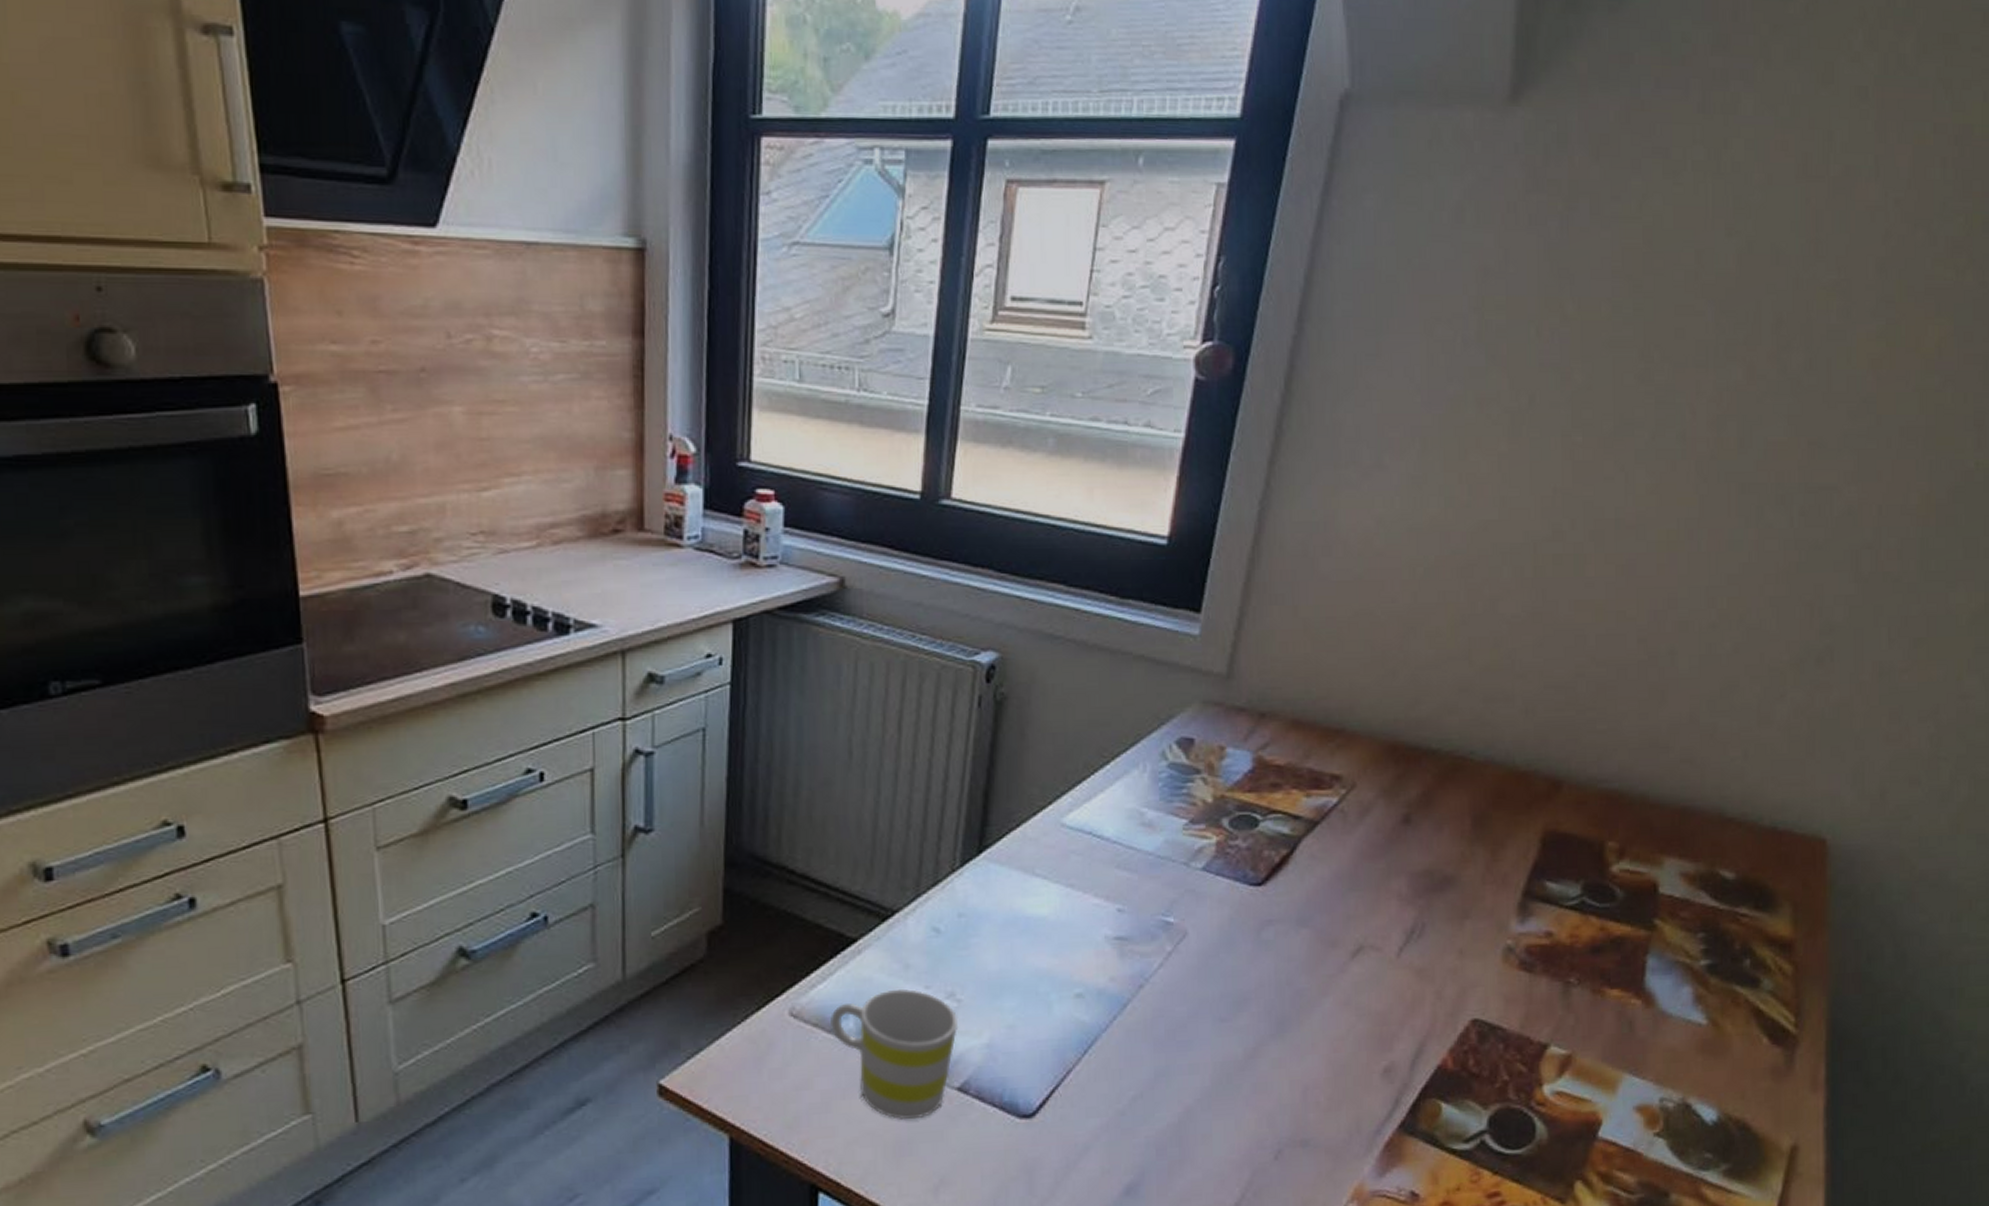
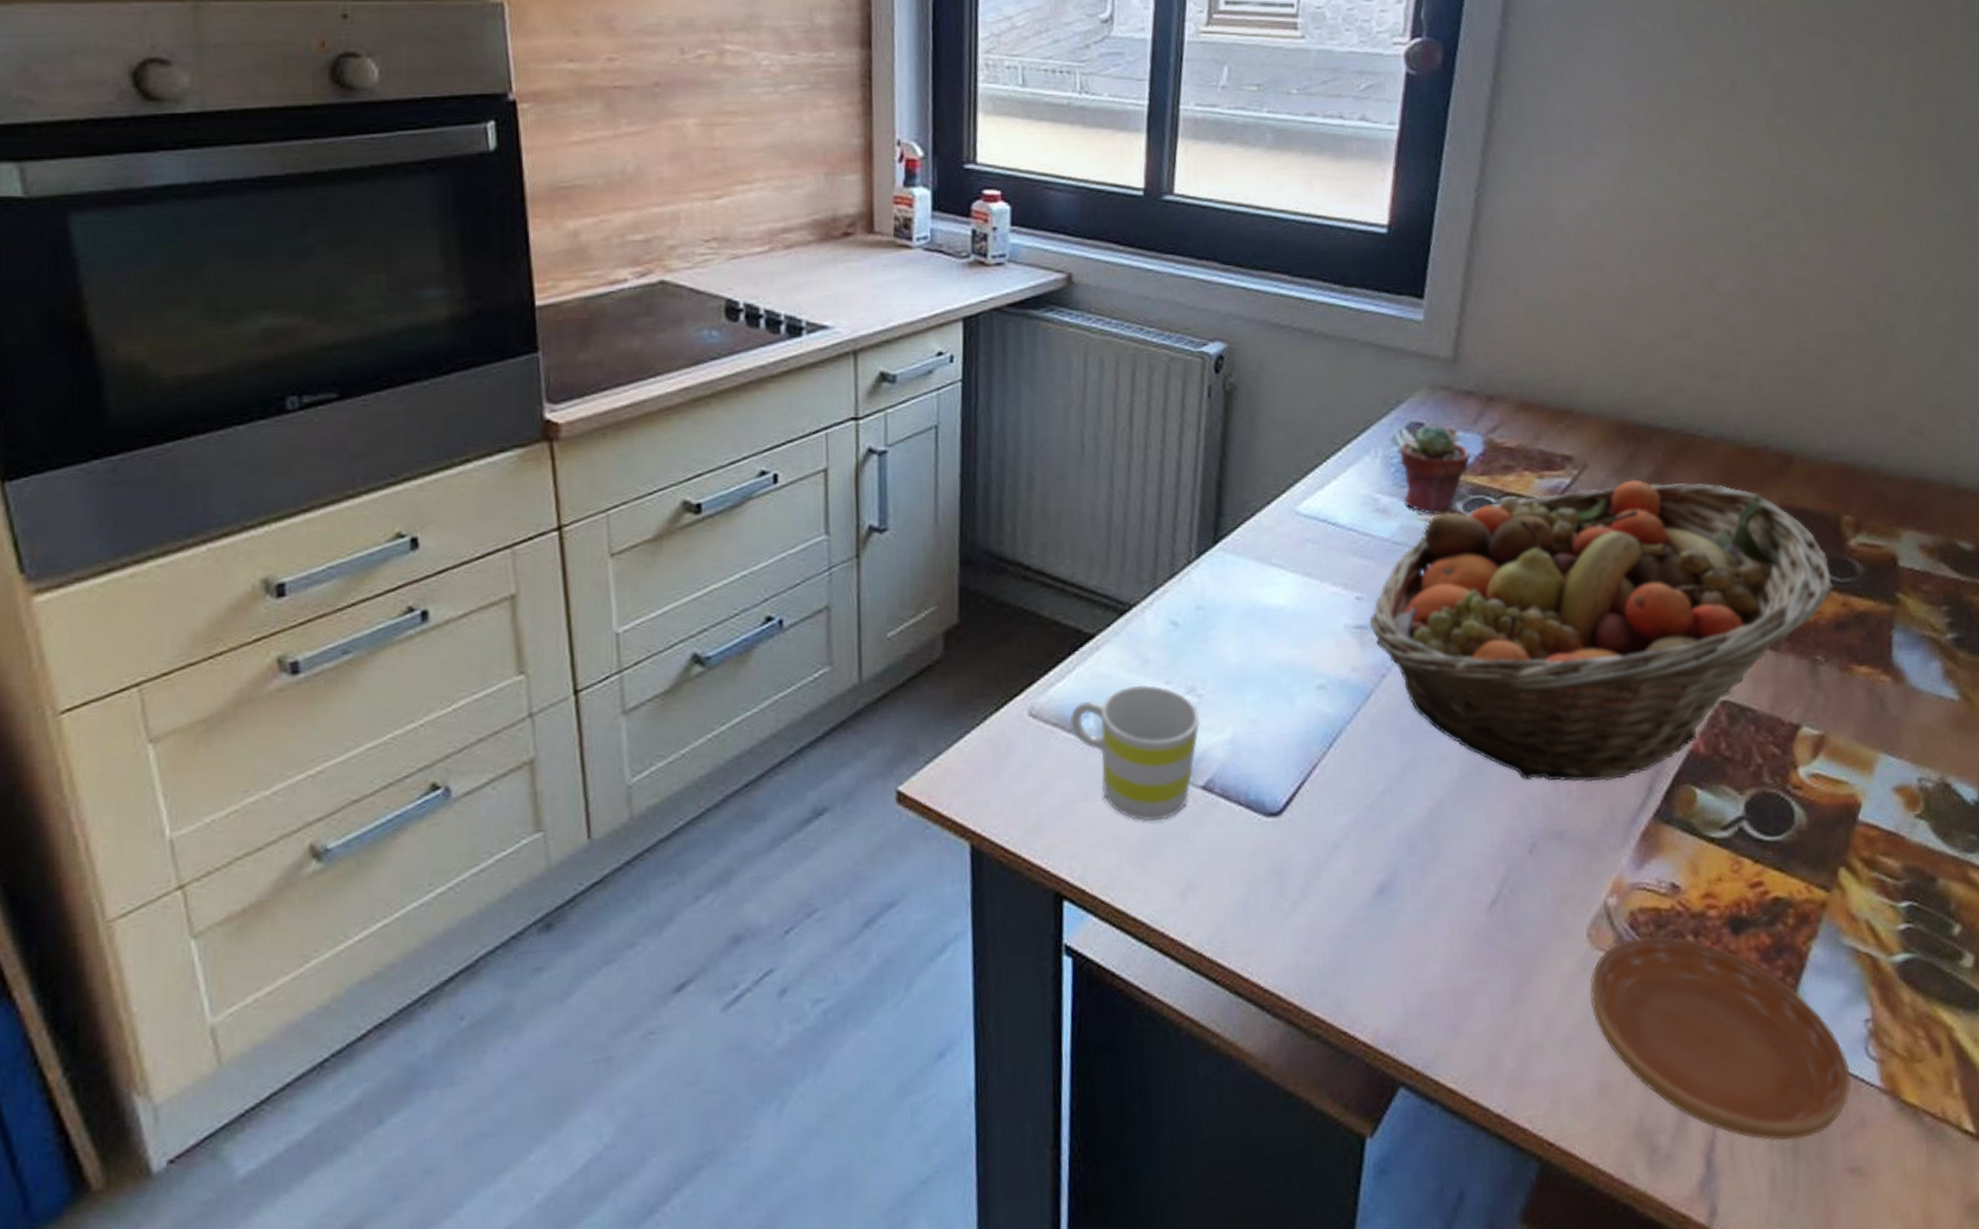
fruit basket: none [1130,800,1594,1094] -> present [1370,479,1835,782]
potted succulent: none [1168,739,1239,830] -> present [1400,424,1470,515]

